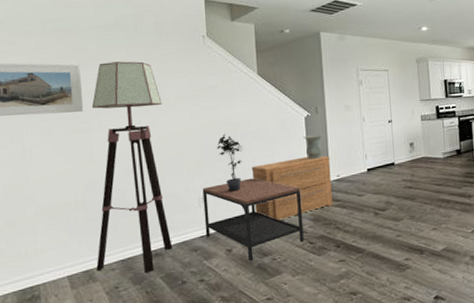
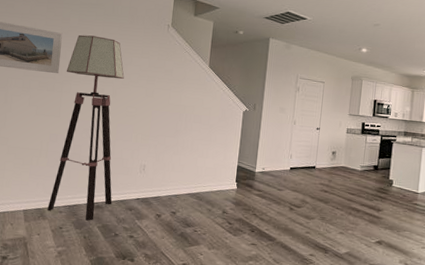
coffee table: present [202,178,304,261] -> none [141,156,229,229]
potted plant: present [217,133,242,192] -> none [163,113,185,166]
chest of drawers: present [251,155,333,220] -> none [186,146,259,198]
vessel: present [303,134,323,159] -> none [238,128,257,150]

